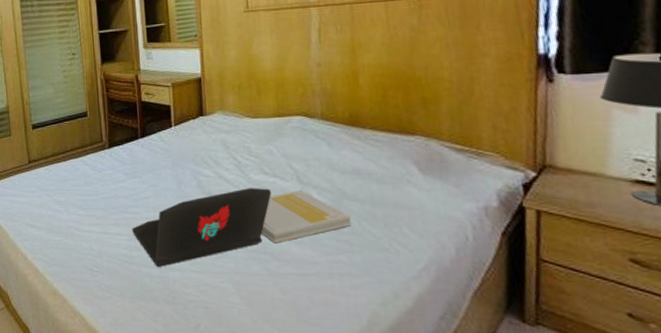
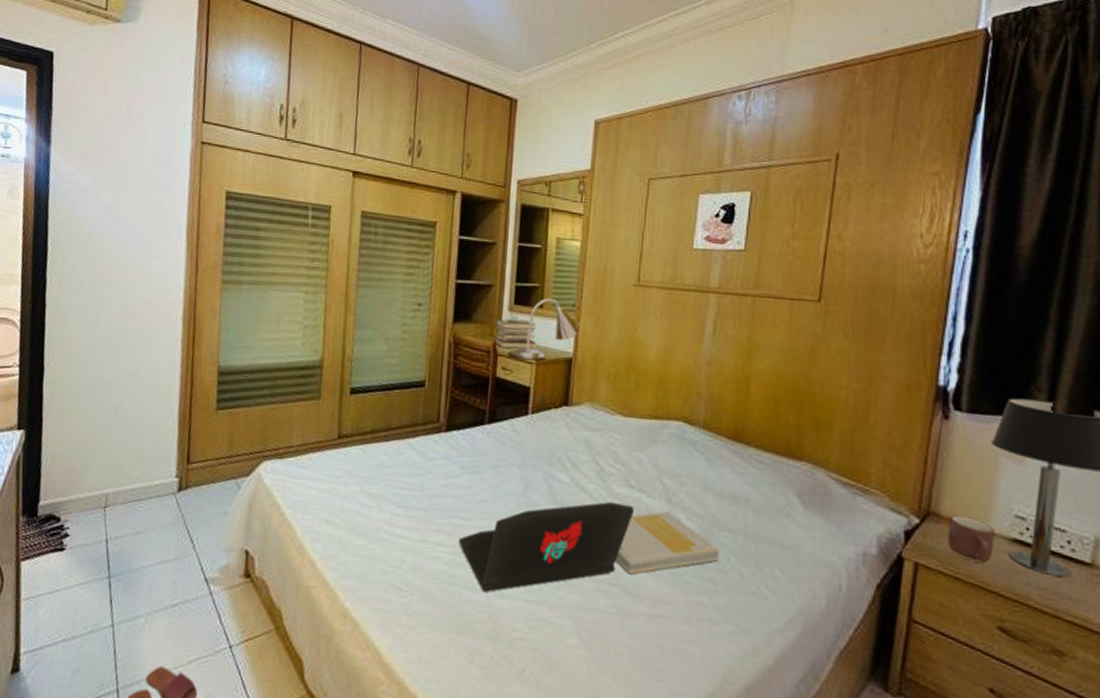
books: none [135,53,170,79] -> present [494,318,536,350]
table lamp: none [149,32,205,85] -> present [508,297,581,361]
mug: none [565,165,616,204] -> present [948,515,996,563]

